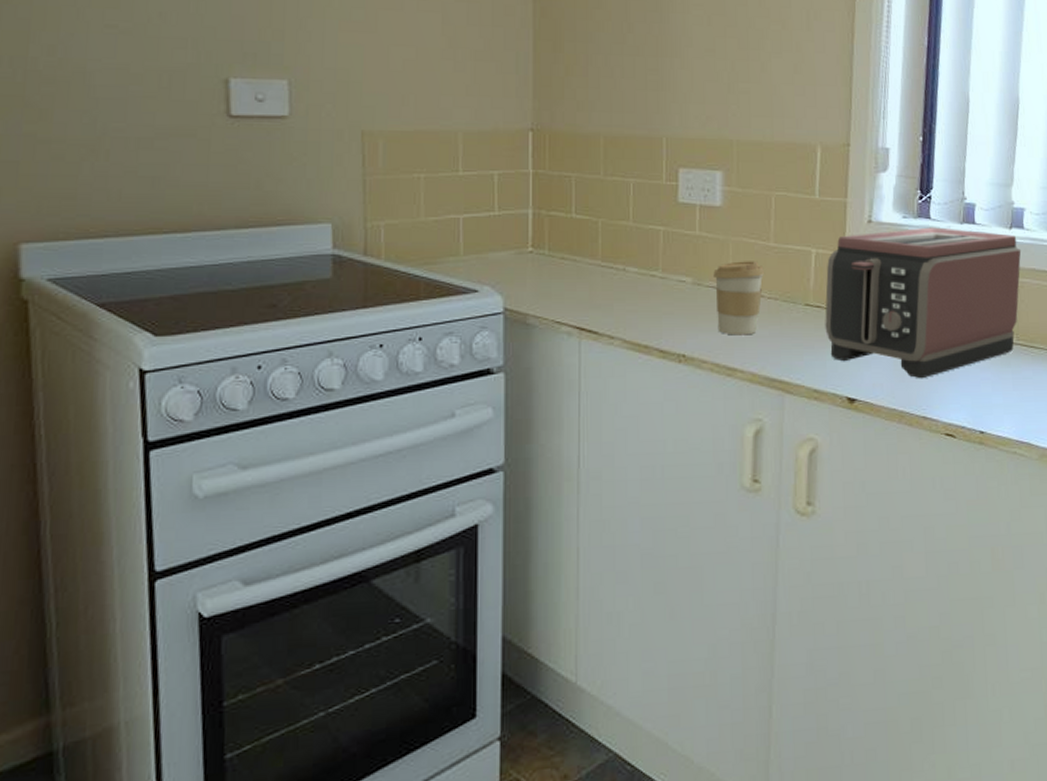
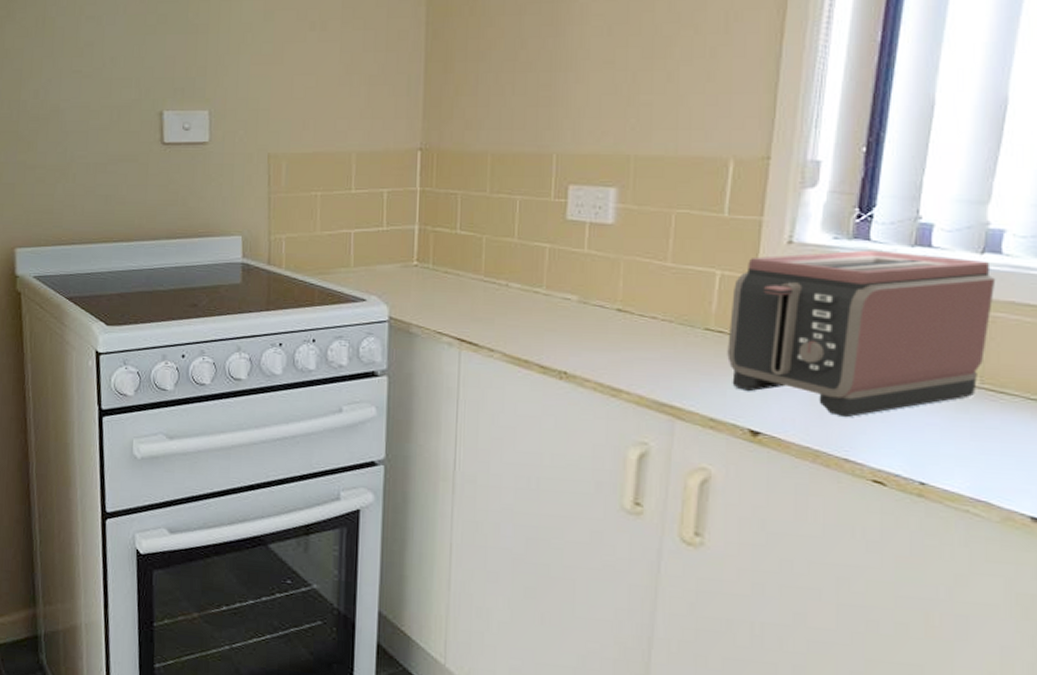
coffee cup: present [713,261,764,336] -> none [601,280,658,357]

